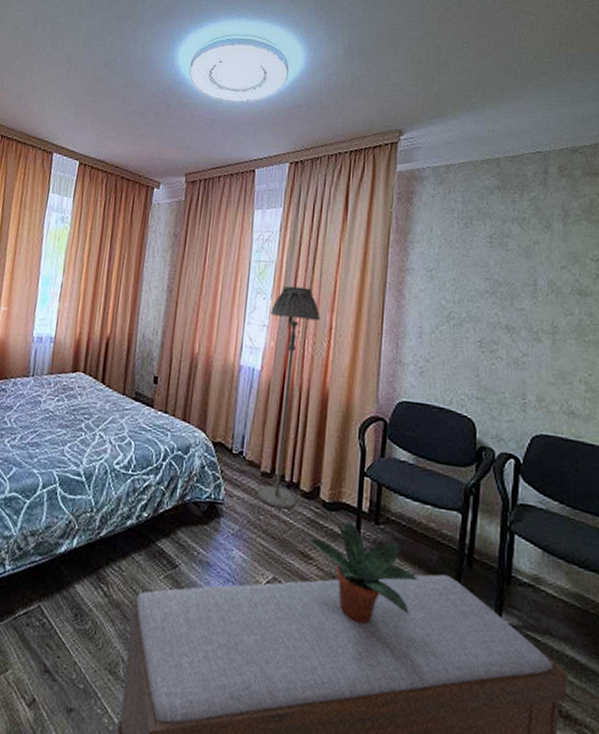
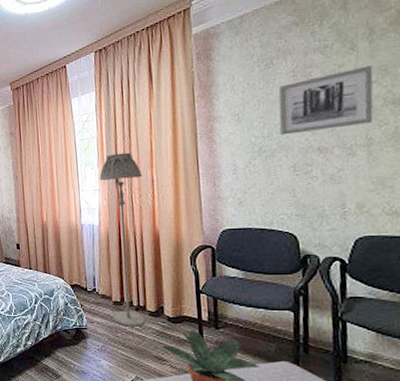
wall art: none [470,248,564,310] -> present [278,65,374,136]

